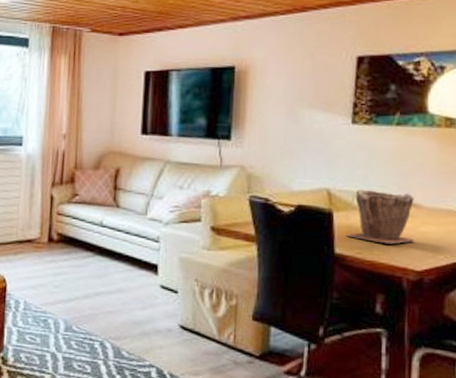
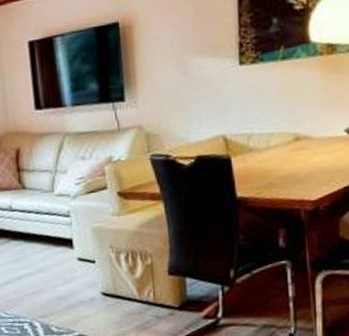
plant pot: present [346,189,414,244] -> none [245,126,308,180]

